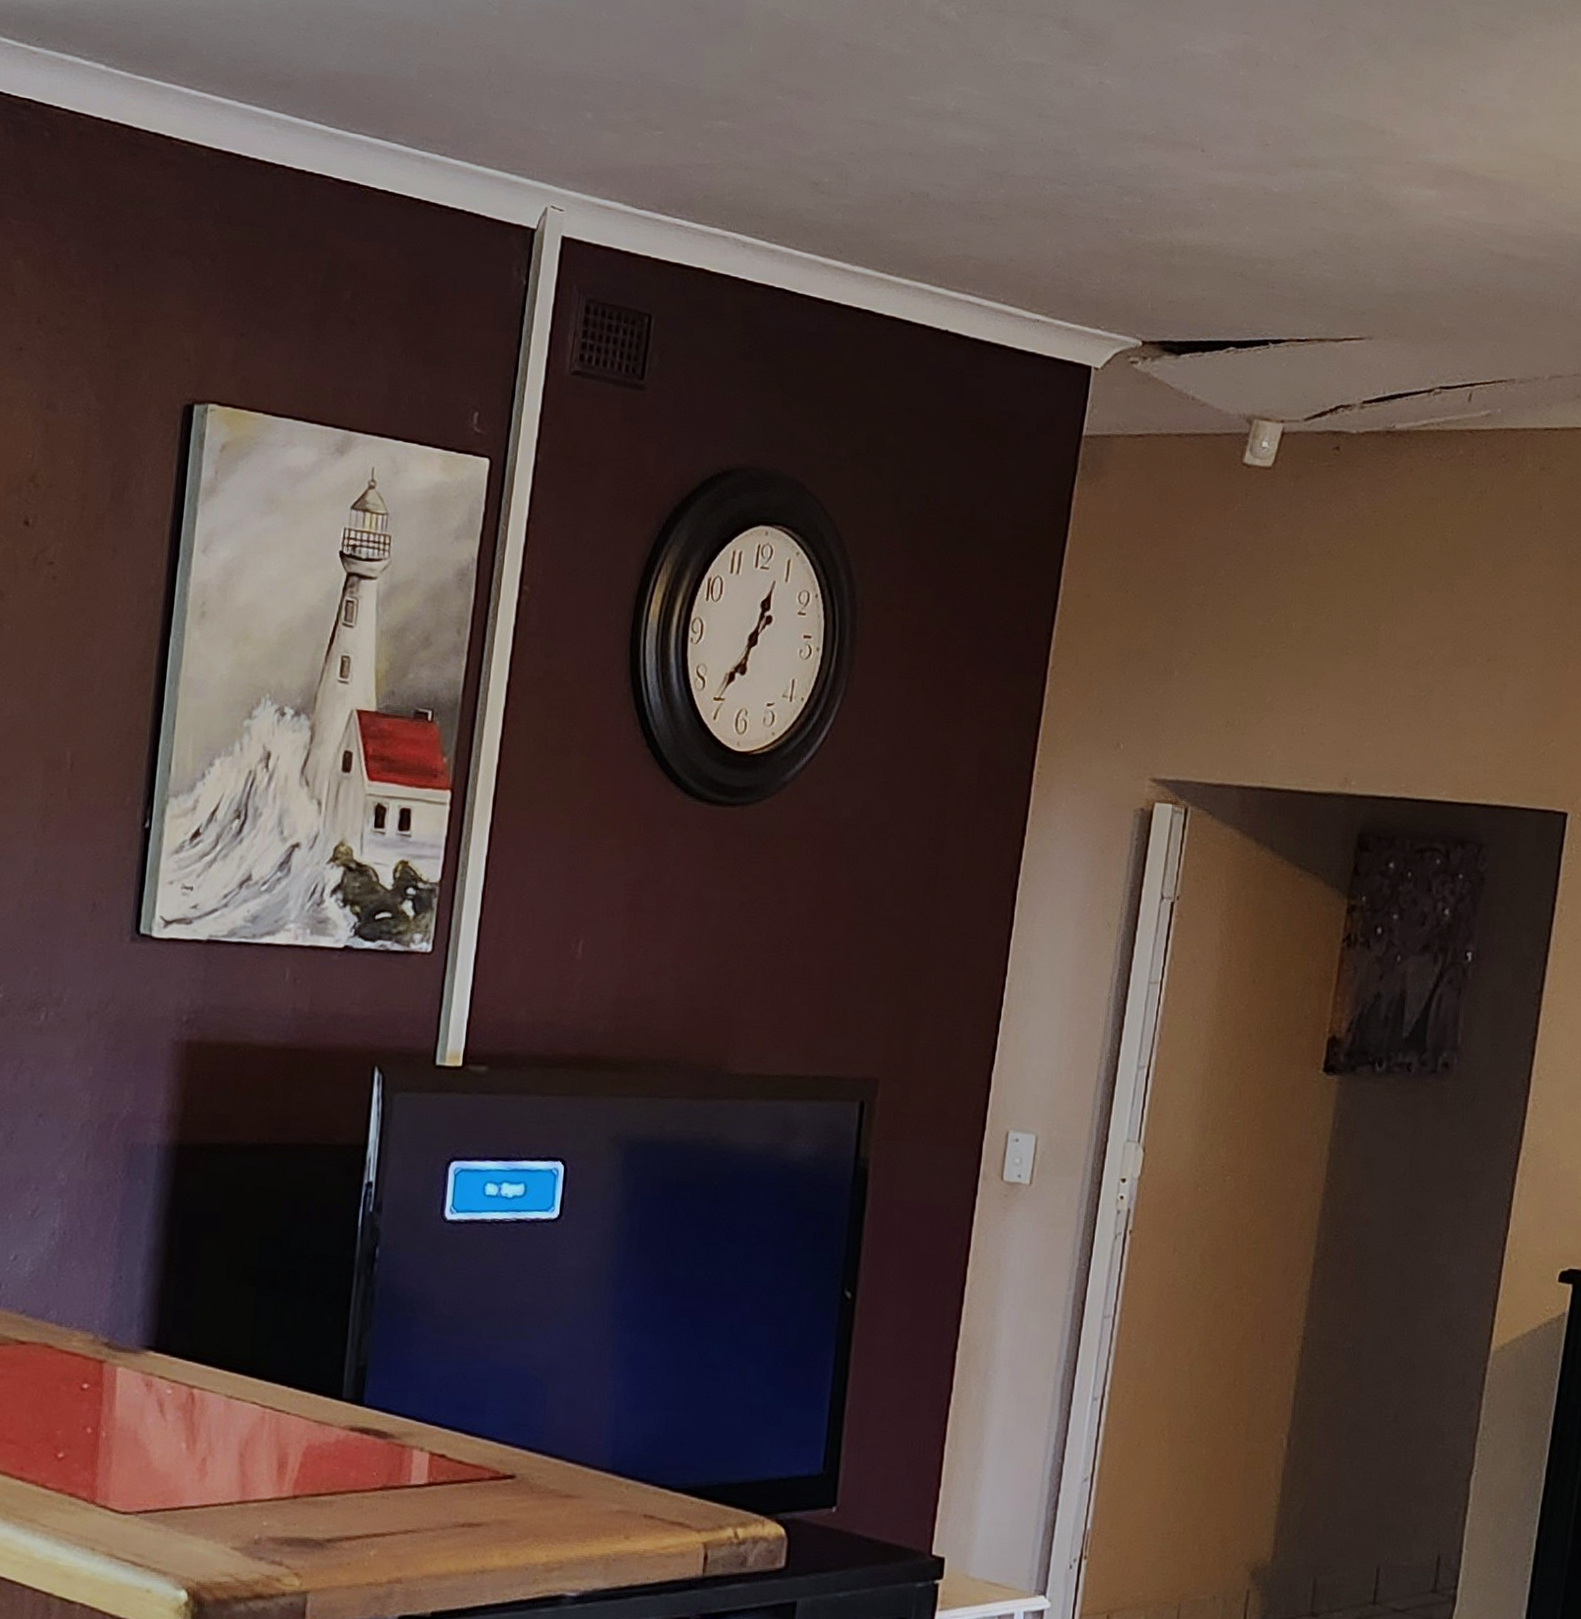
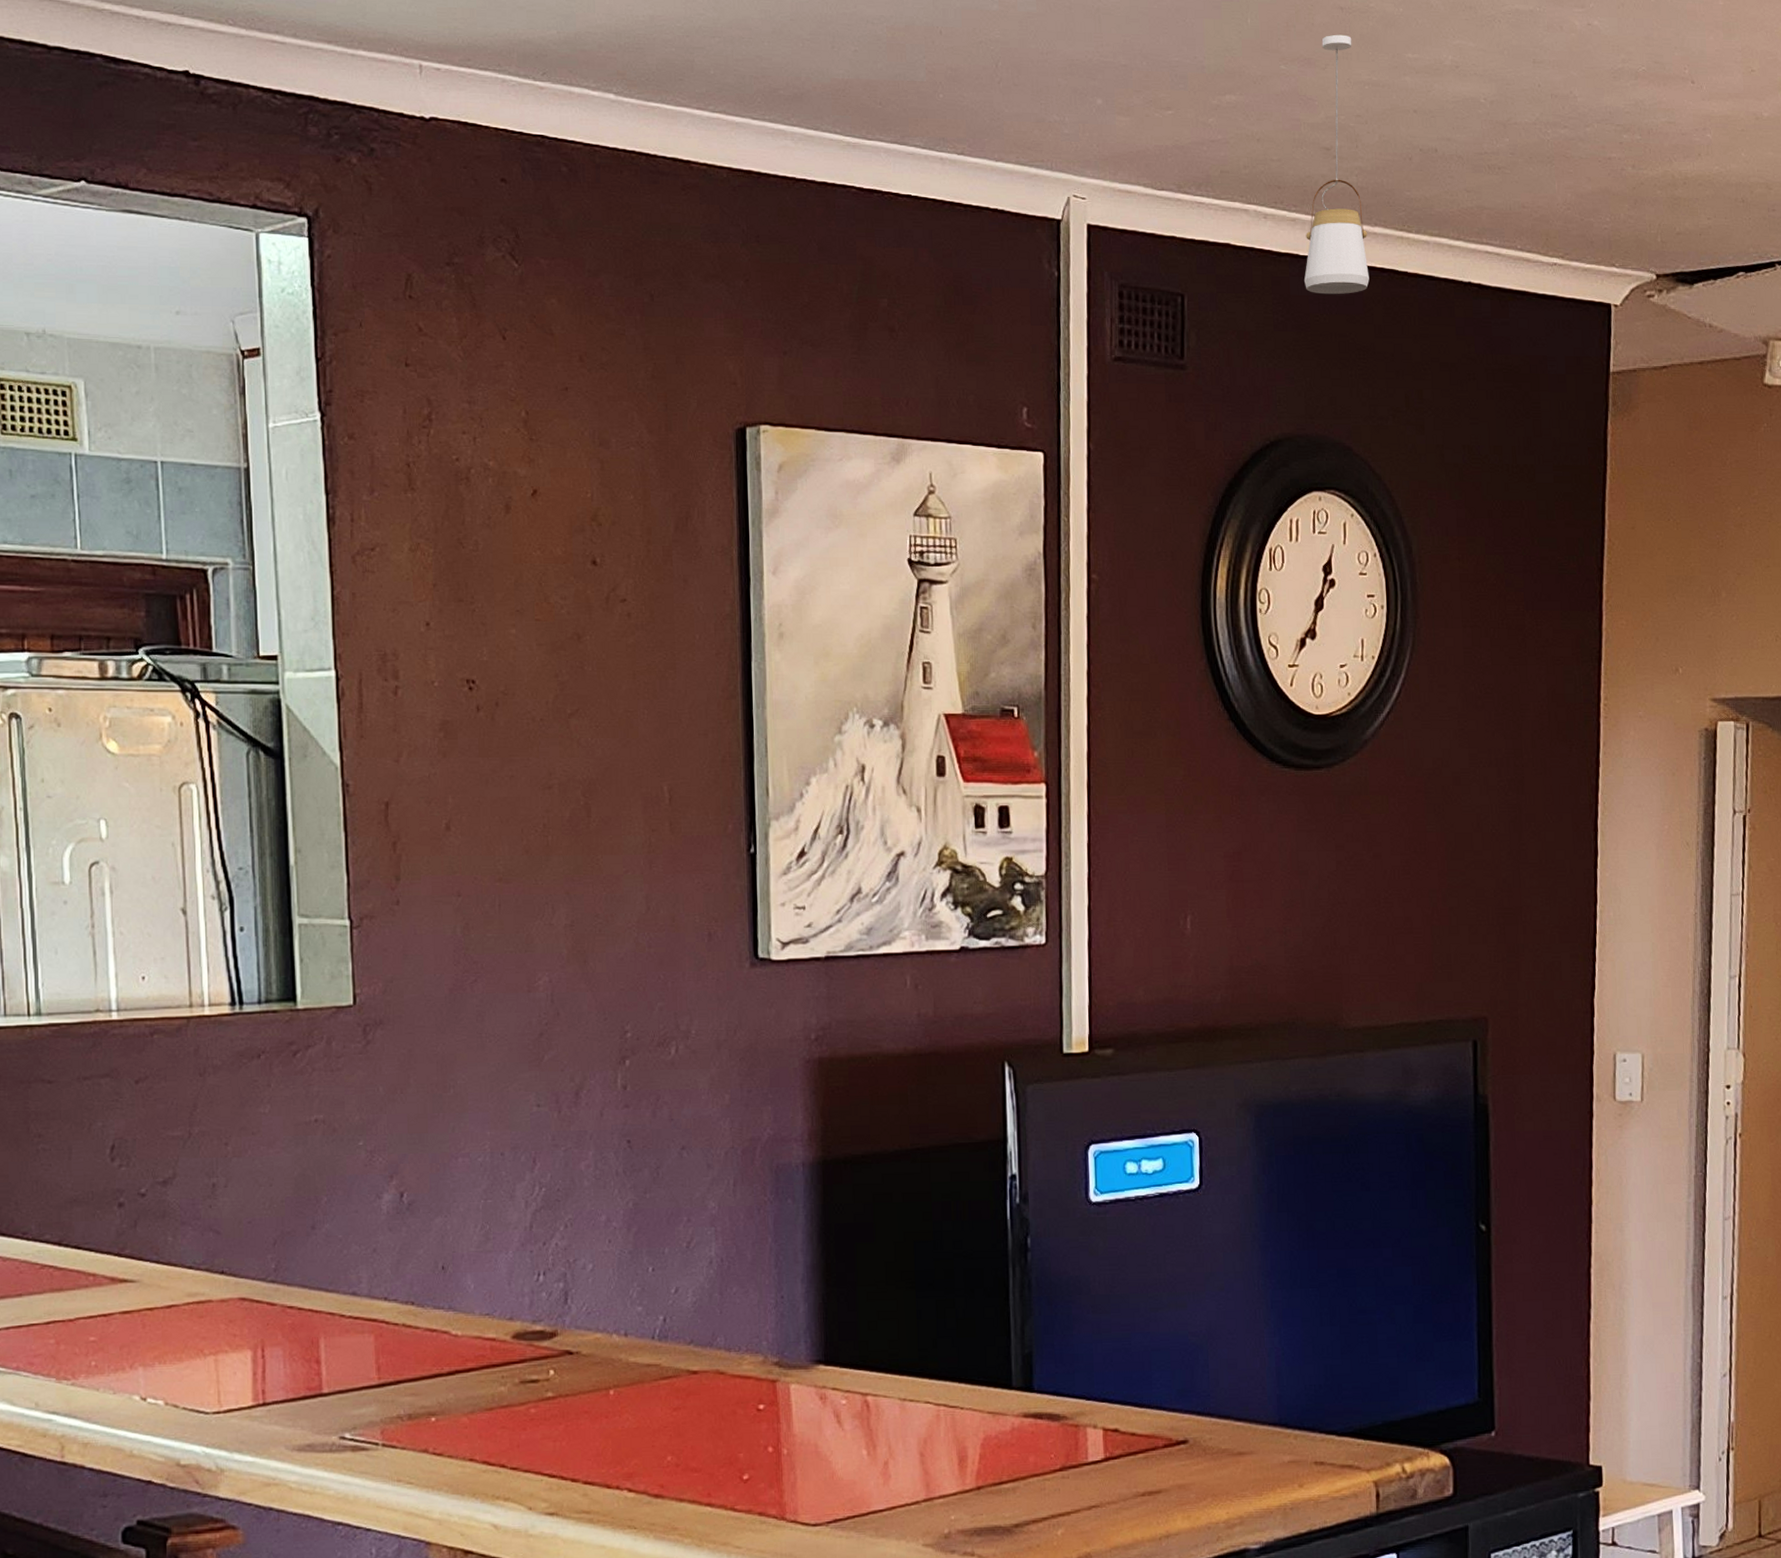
pendant light: none [776,70,854,331] -> present [1304,34,1370,295]

